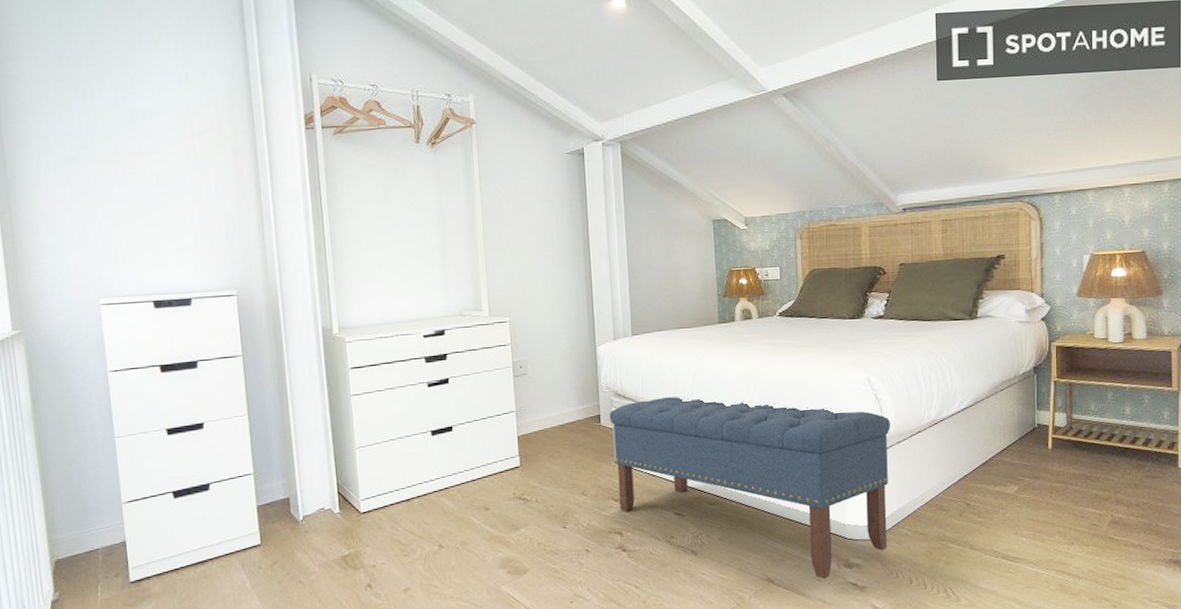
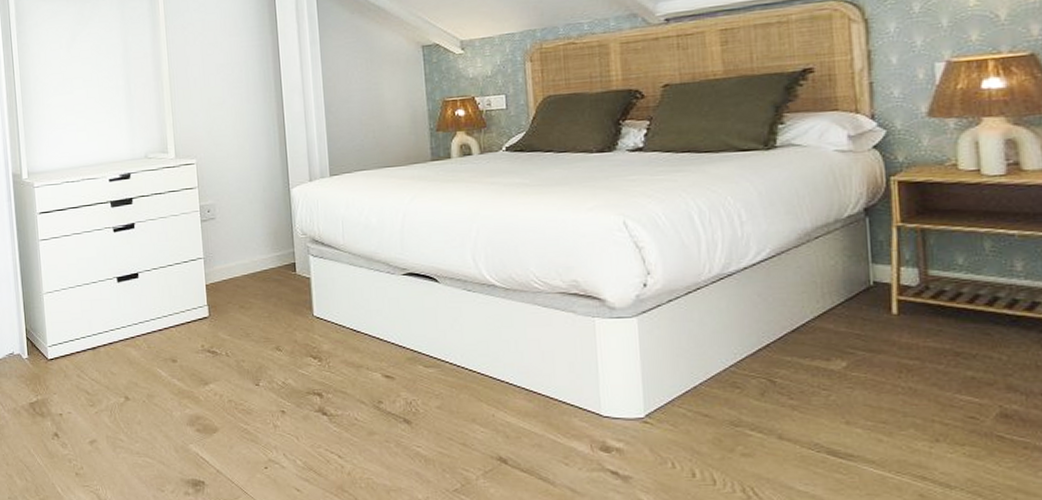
bench: present [609,396,891,579] -> none [305,243,659,464]

